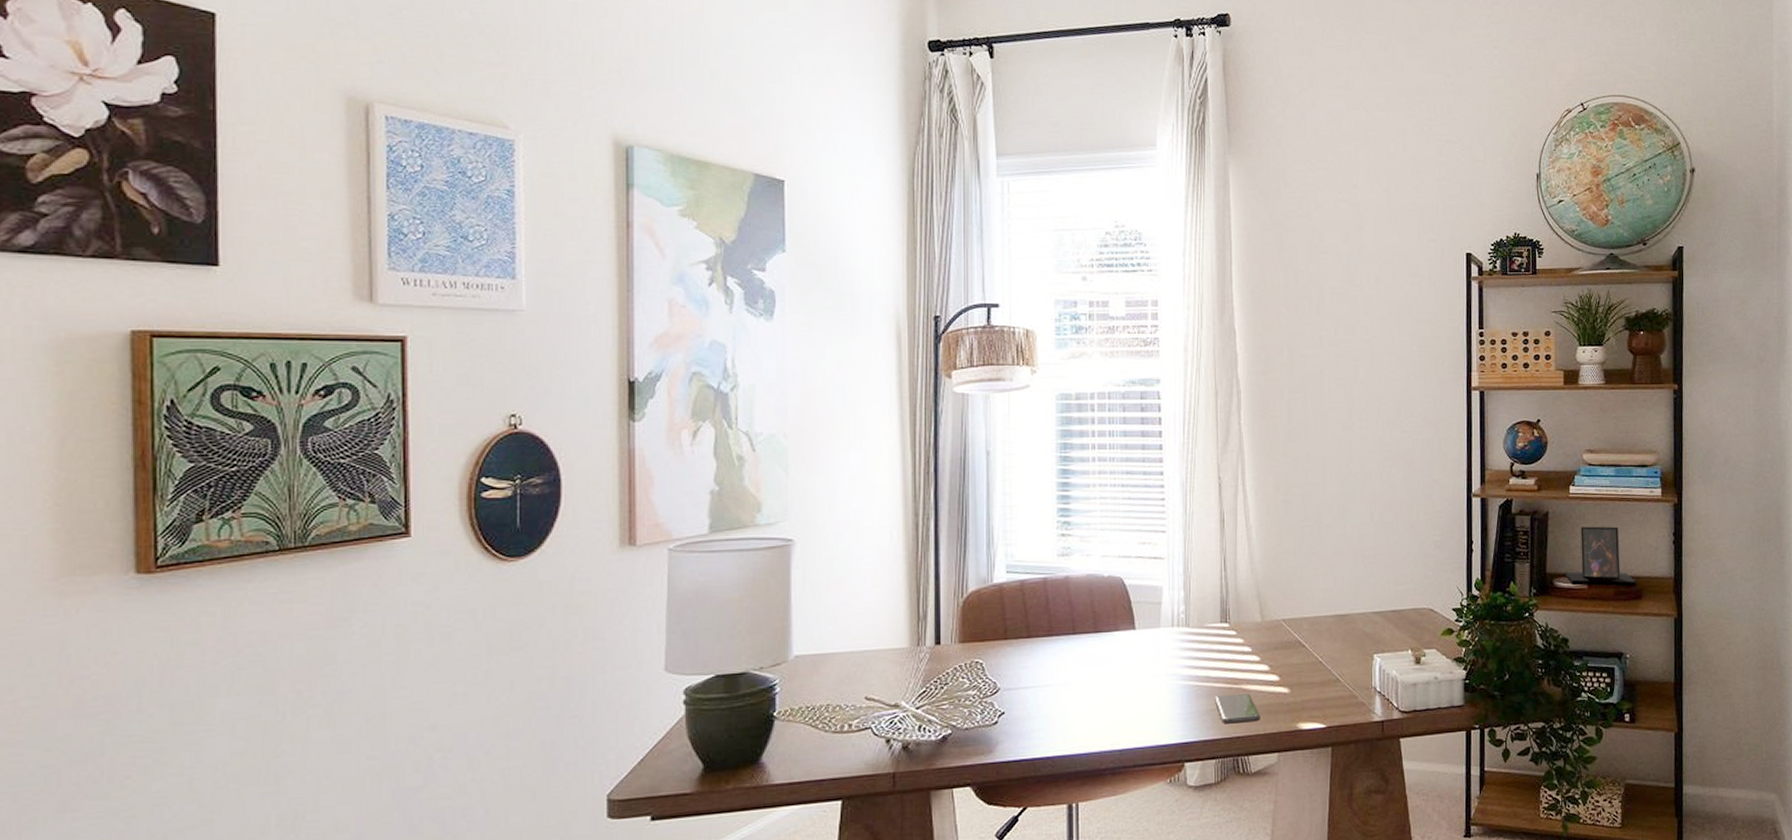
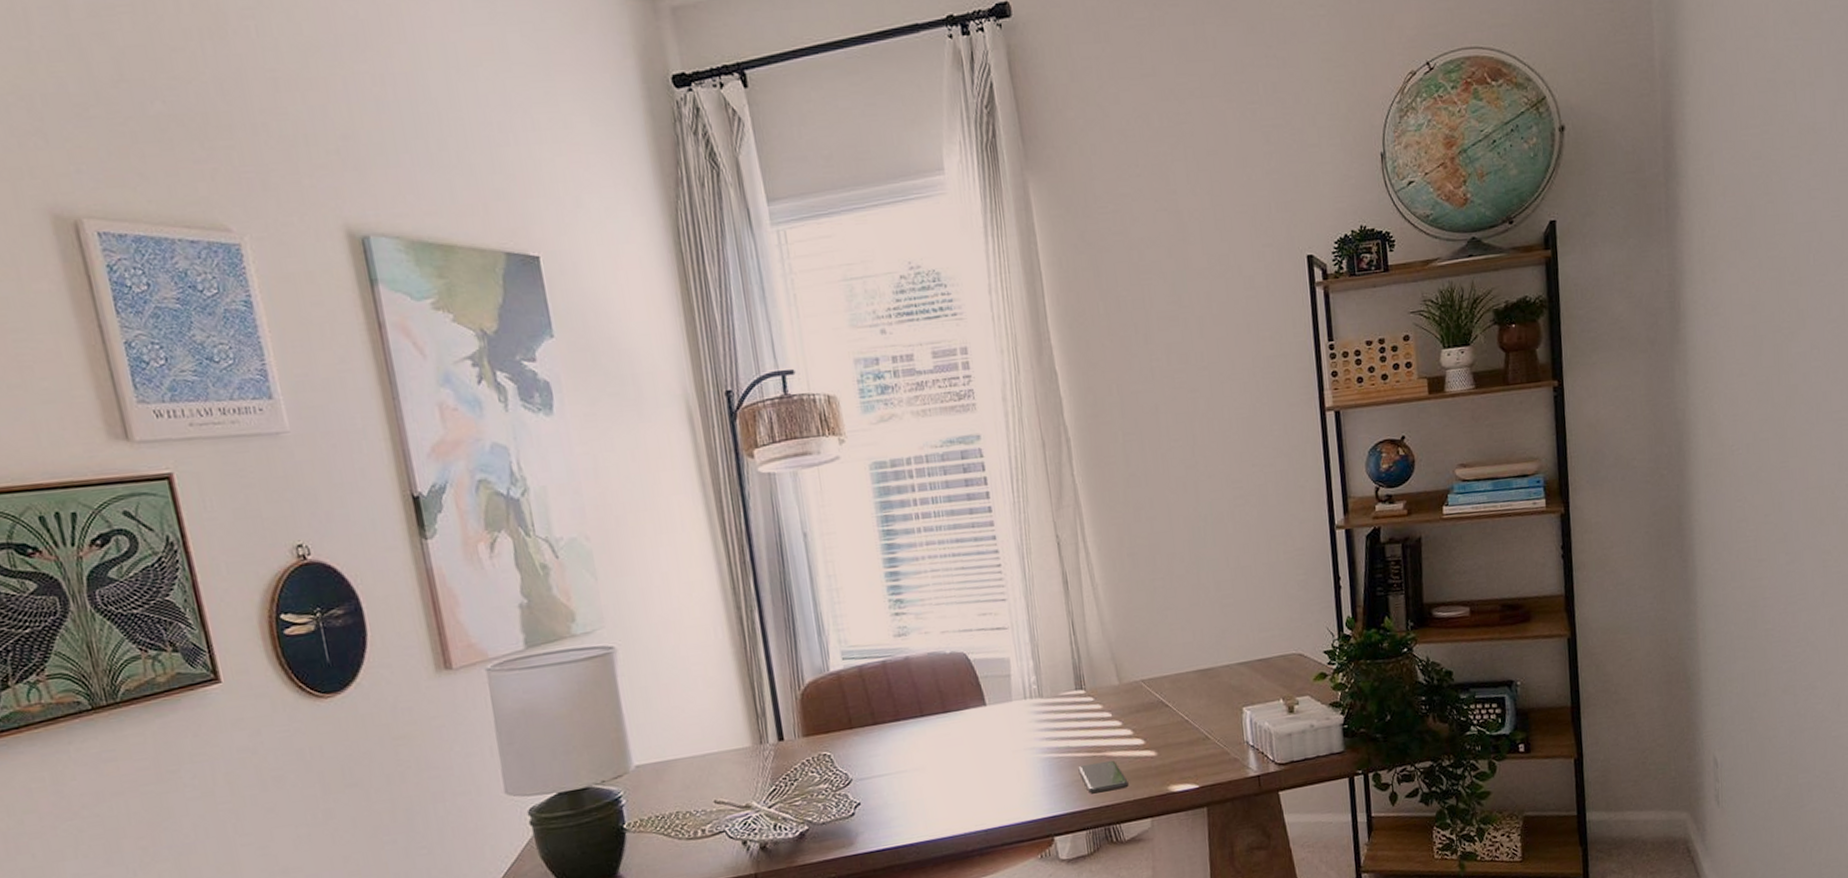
photo frame: present [1565,526,1636,587] -> none [1444,545,1523,615]

